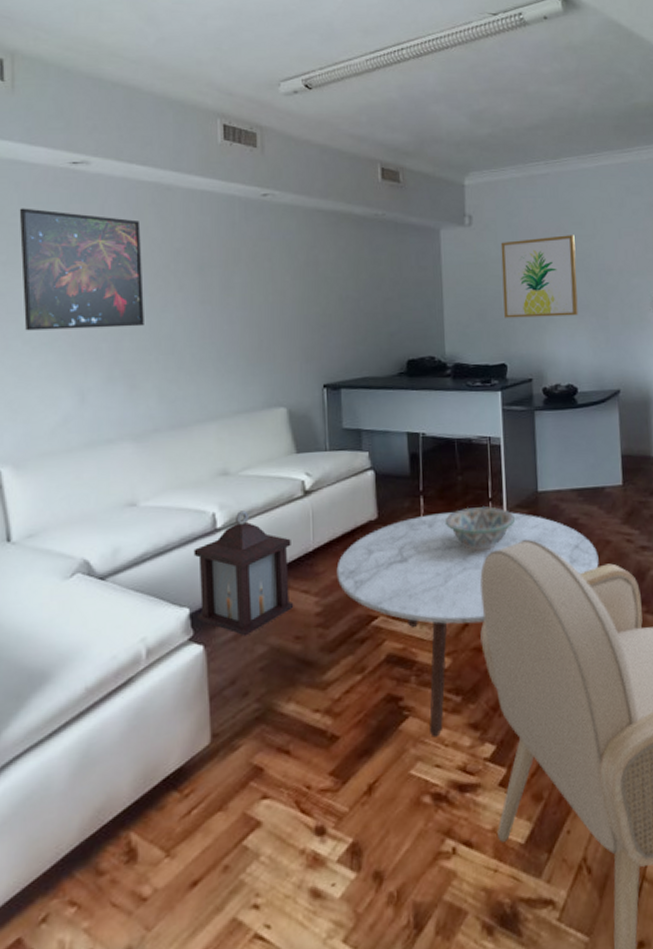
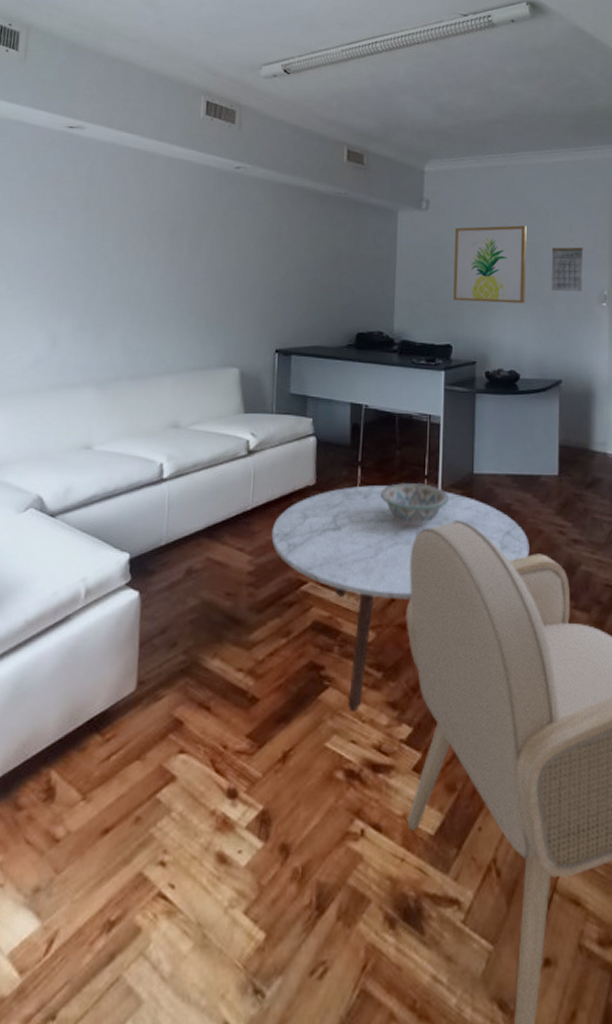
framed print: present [19,208,144,331] -> none [10,164,123,281]
lantern: present [193,510,294,636] -> none [136,464,231,587]
calendar: none [601,252,635,300] -> present [551,246,584,292]

